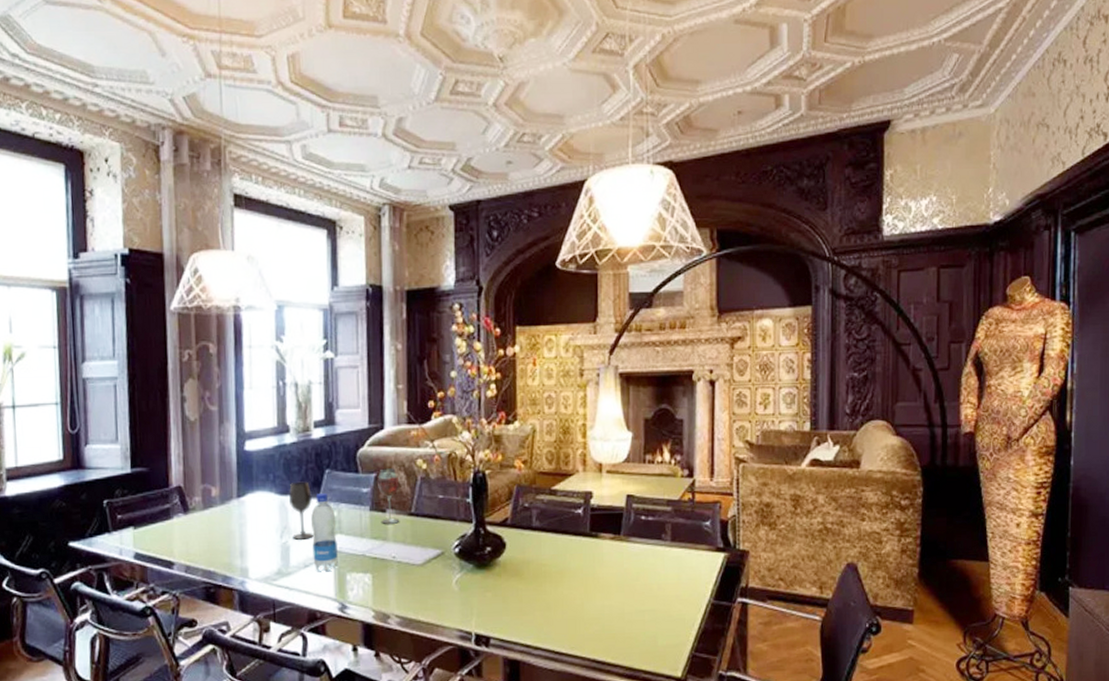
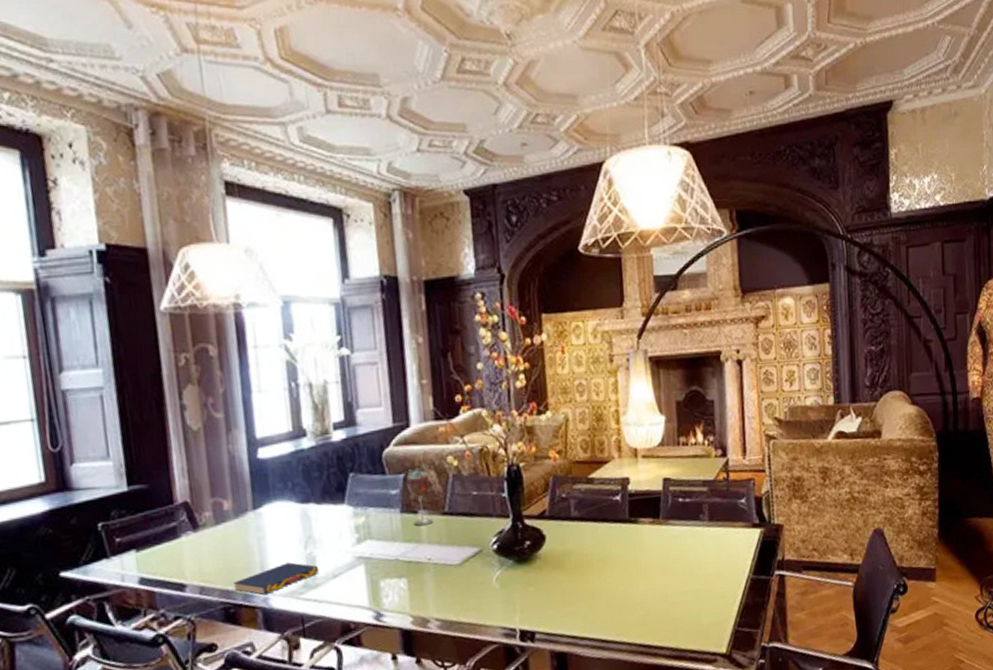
book: none [215,550,292,578] -> present [233,562,320,595]
wine glass: present [289,481,313,541] -> none [310,487,341,550]
bottle: present [311,492,338,572] -> none [337,497,370,581]

